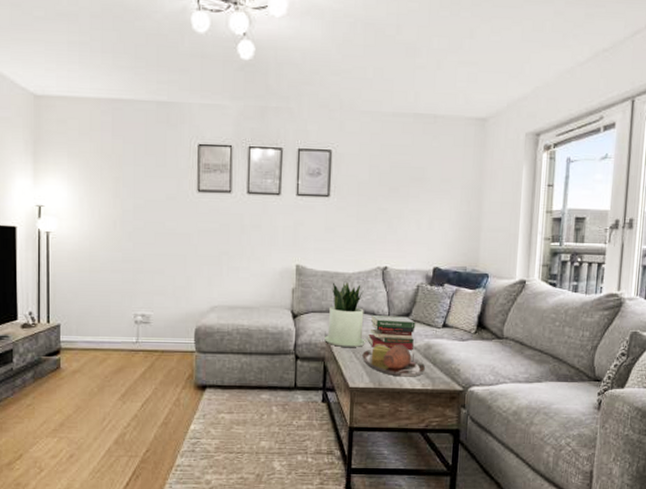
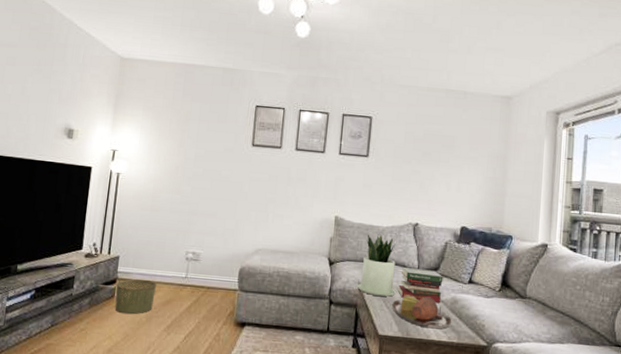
basket: none [60,348,106,386] -> present [115,279,158,315]

